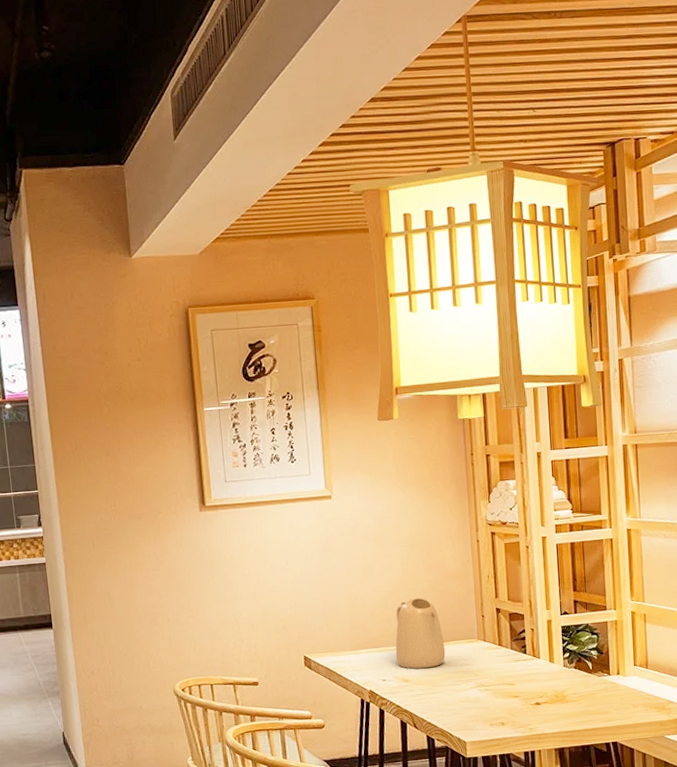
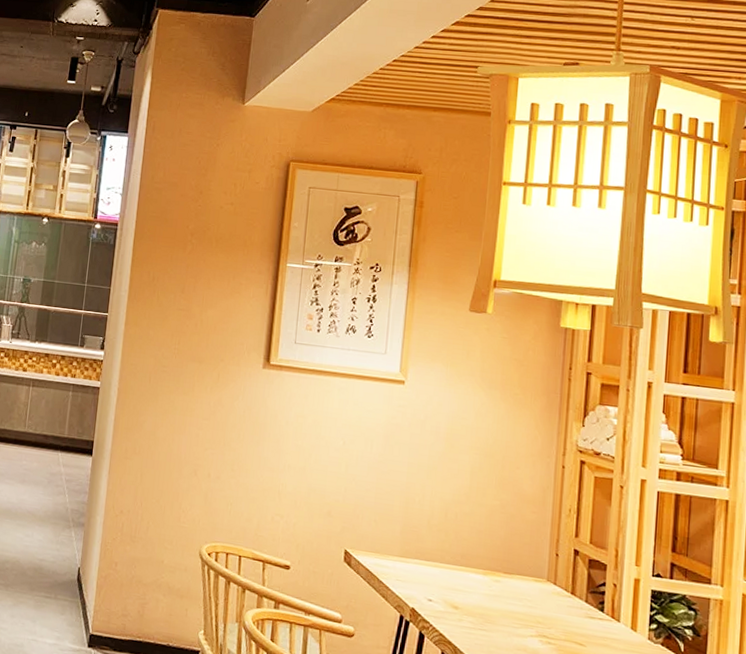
kettle: present [395,597,446,669] -> none [447,515,507,600]

